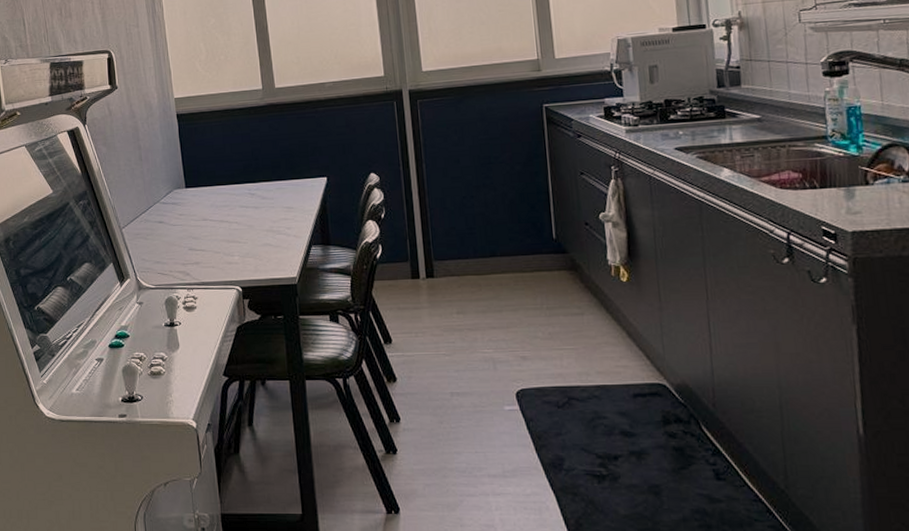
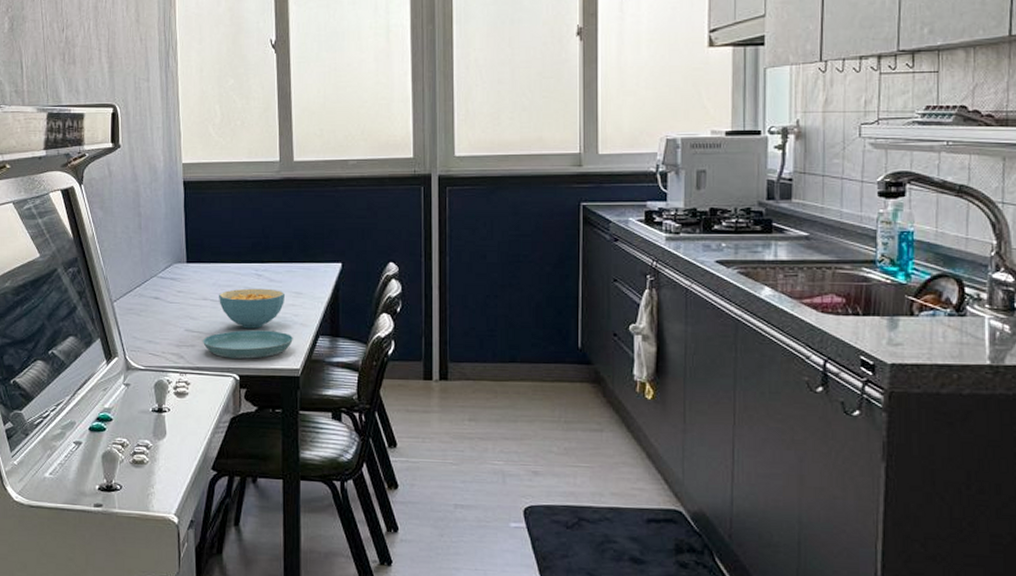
saucer: none [205,244,288,272] -> present [202,330,293,359]
cereal bowl: none [217,205,277,244] -> present [219,288,284,329]

